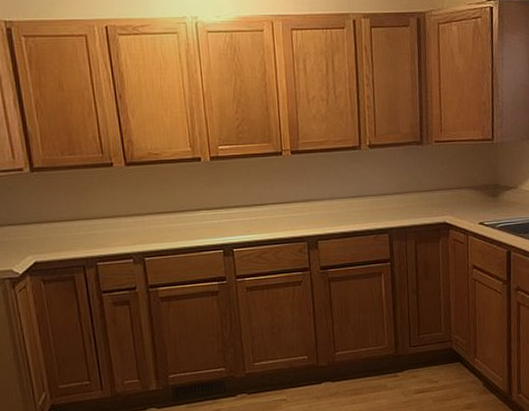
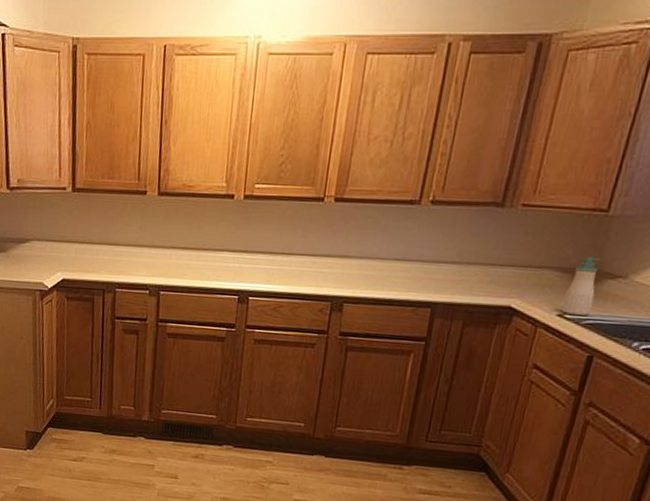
soap bottle: none [480,175,501,222] -> present [561,256,602,315]

